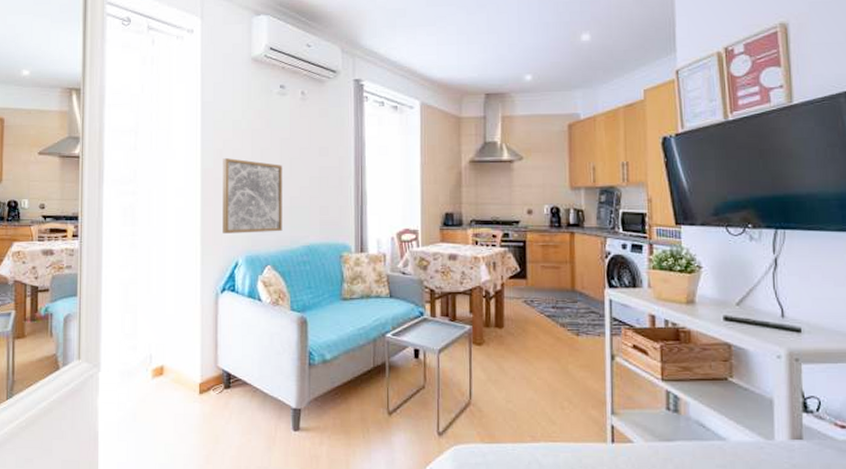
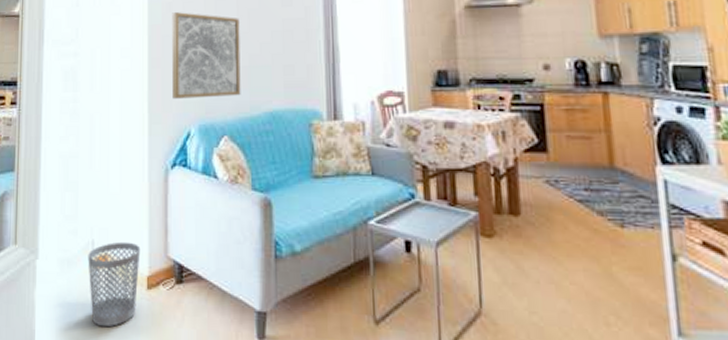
wastebasket: none [146,355,193,427] -> present [88,241,141,327]

